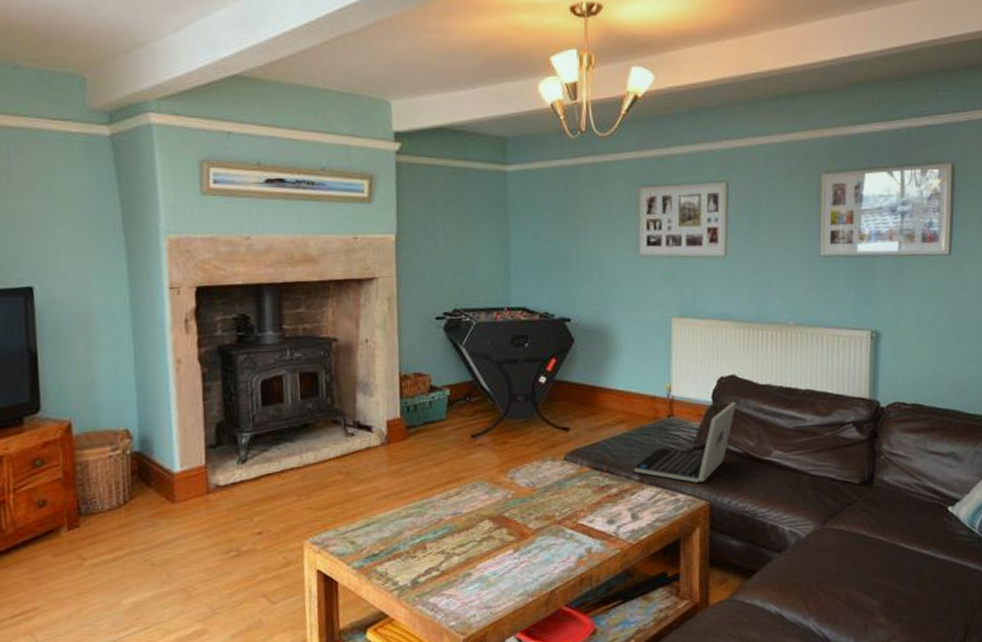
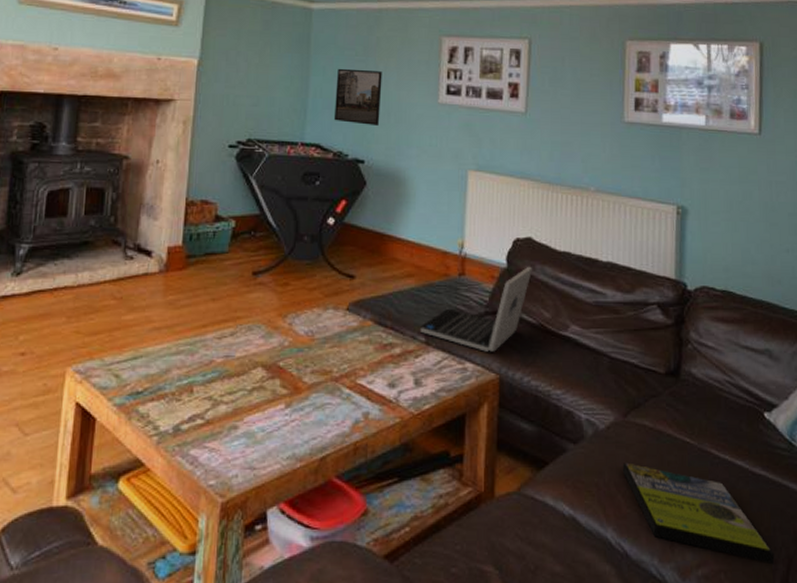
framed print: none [537,229,583,284] -> present [333,68,382,126]
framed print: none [822,563,954,632] -> present [622,462,775,565]

